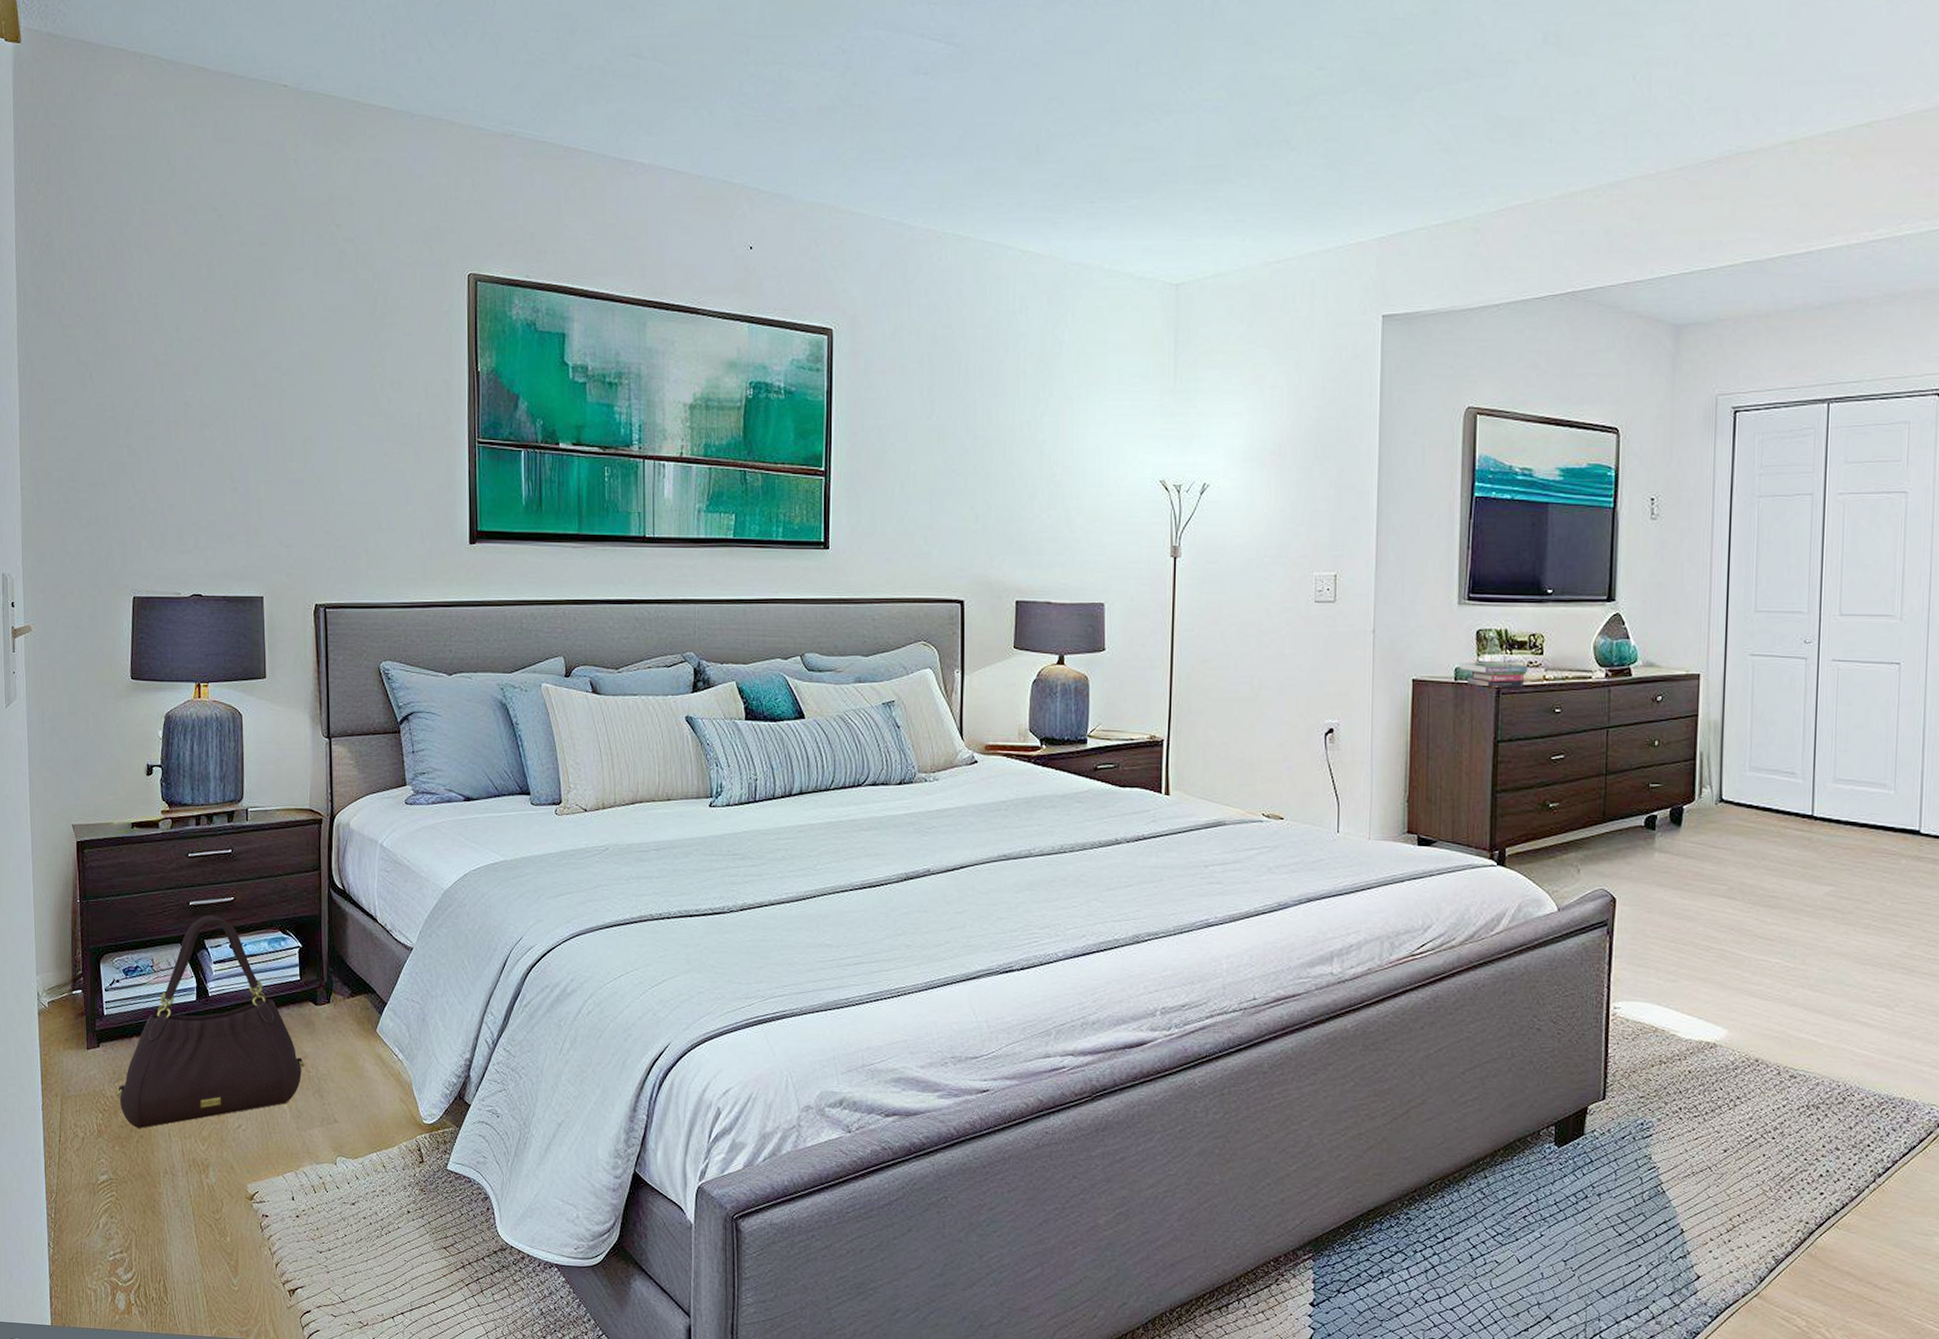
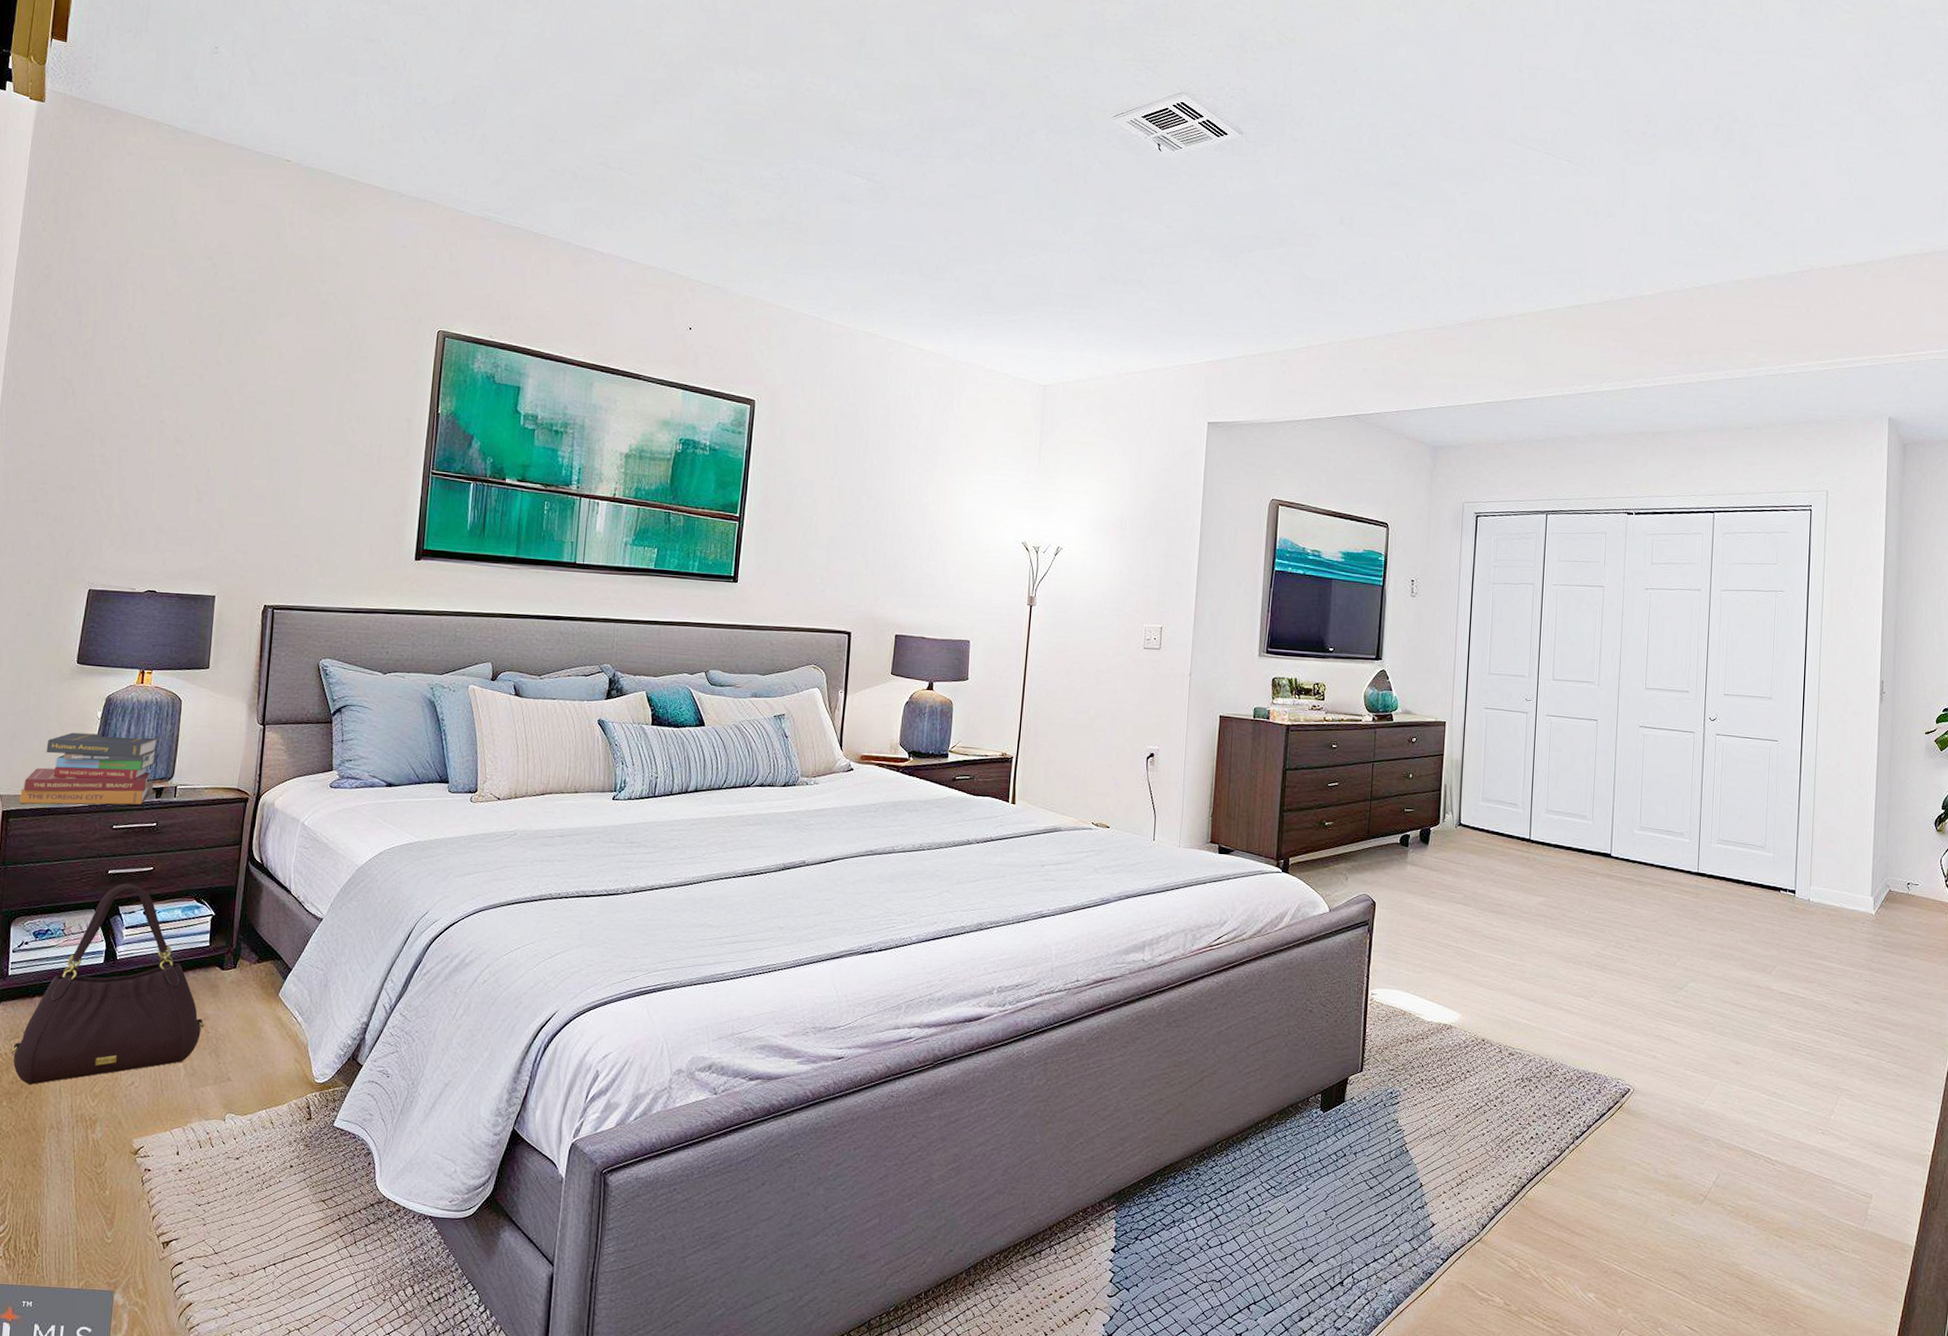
books: none [92,754,225,834] -> present [19,732,161,805]
books: present [1459,661,1528,689] -> none [1258,703,1312,727]

